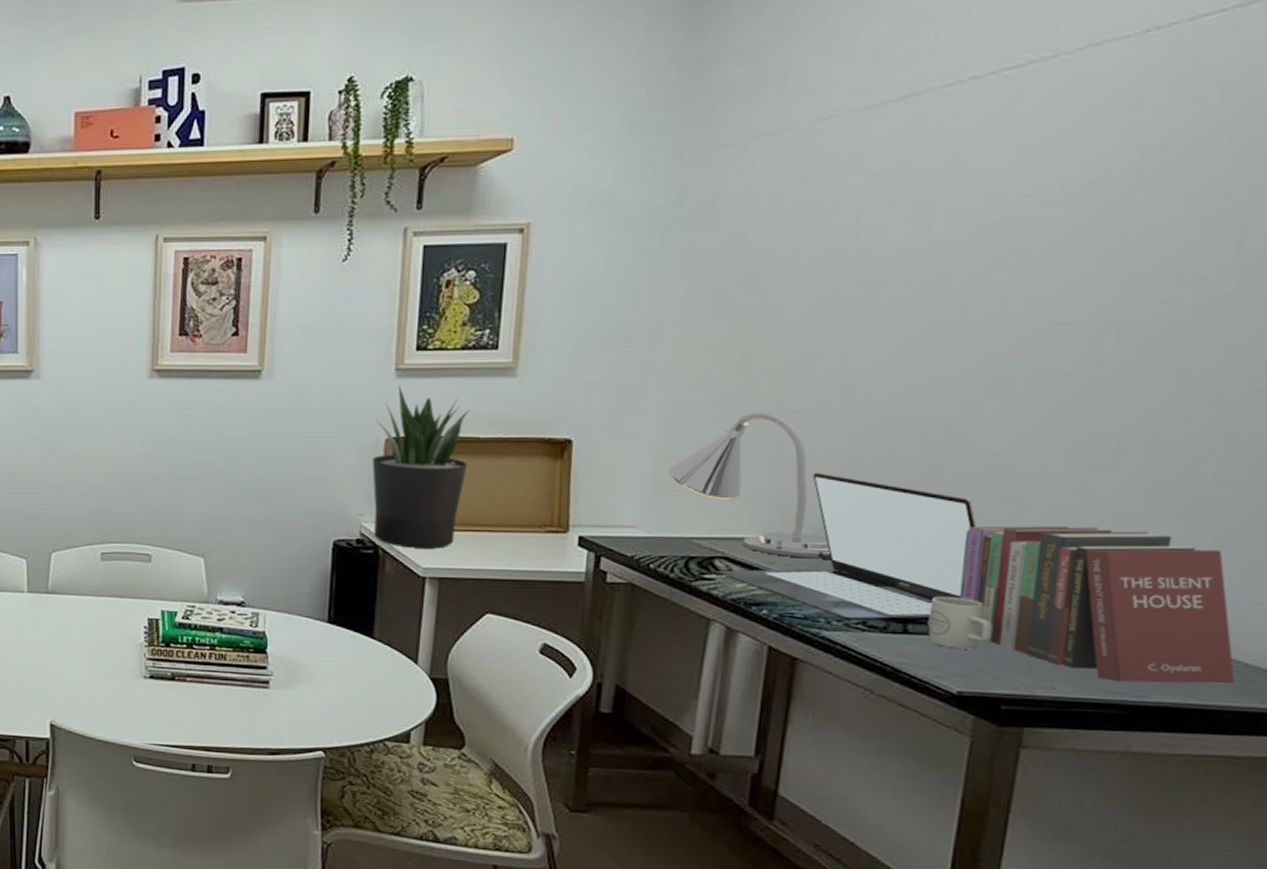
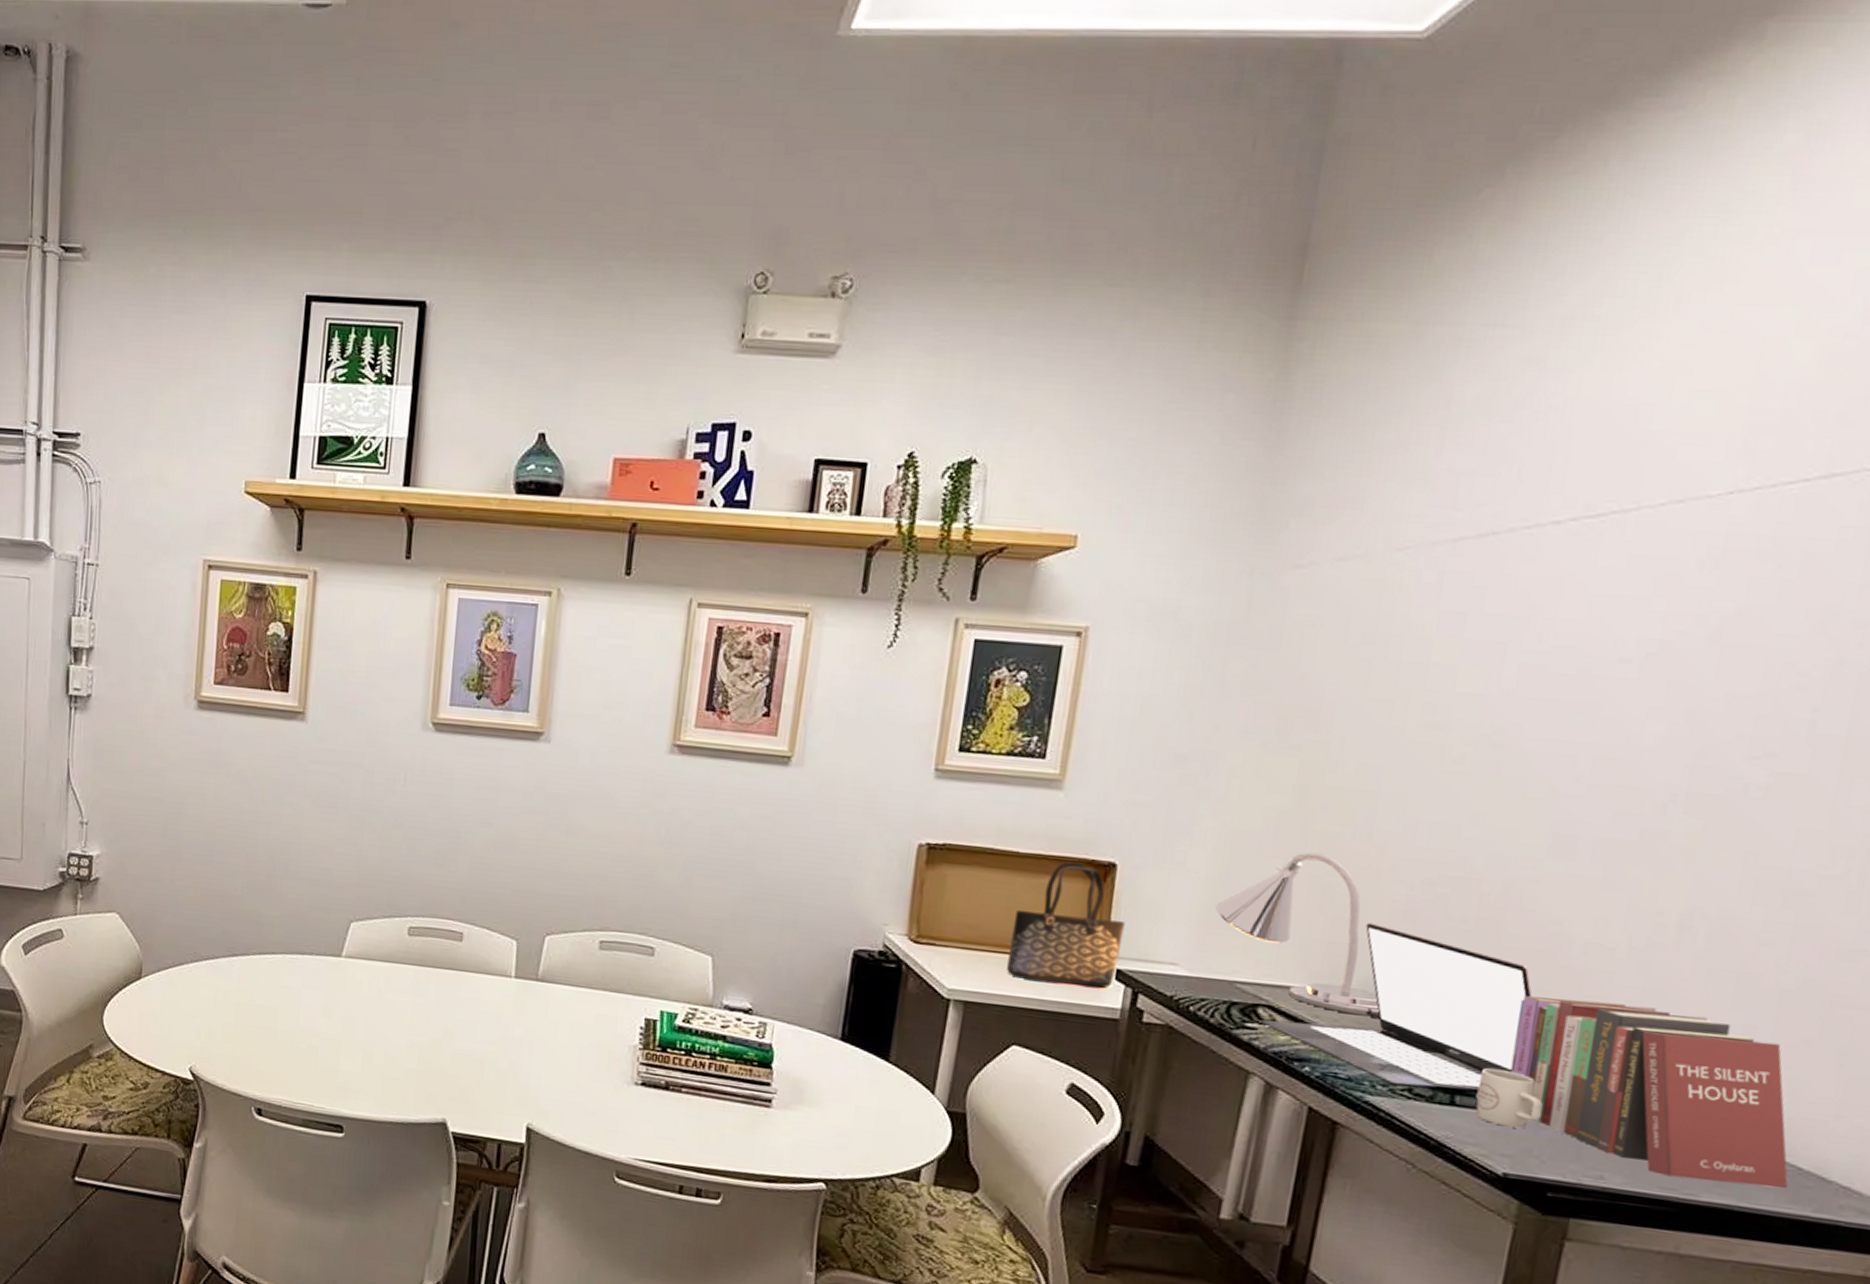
planter: present [372,385,470,549] -> none [898,787,1010,969]
tote bag: none [476,442,584,554] -> present [1007,861,1125,988]

